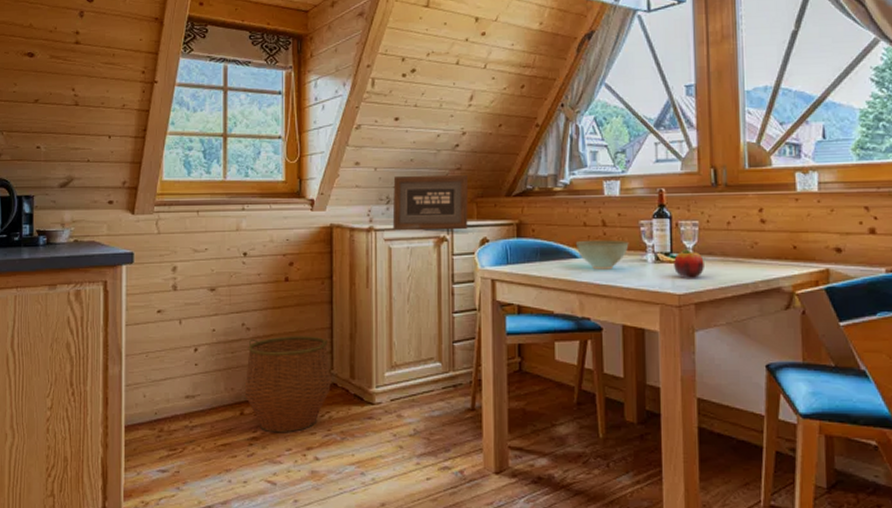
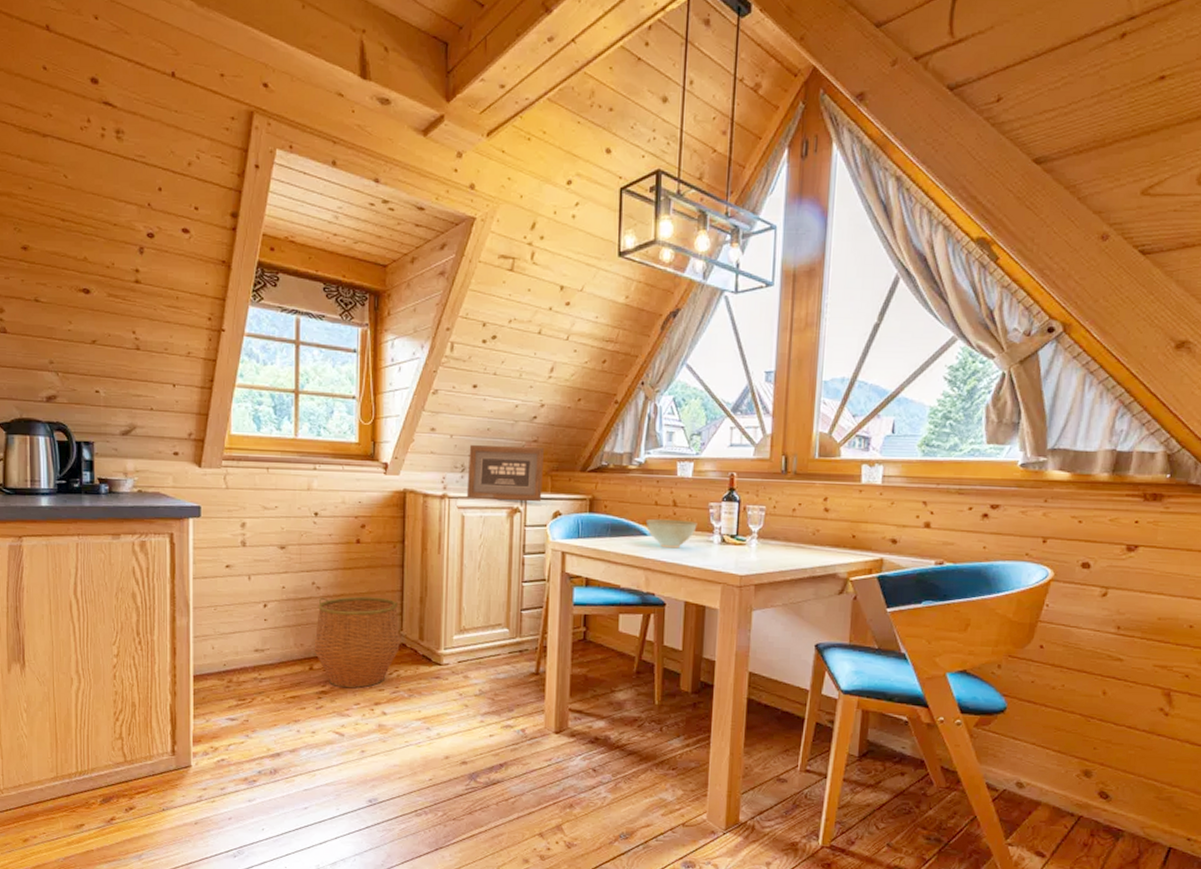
fruit: present [674,249,704,278] -> none [738,532,767,561]

